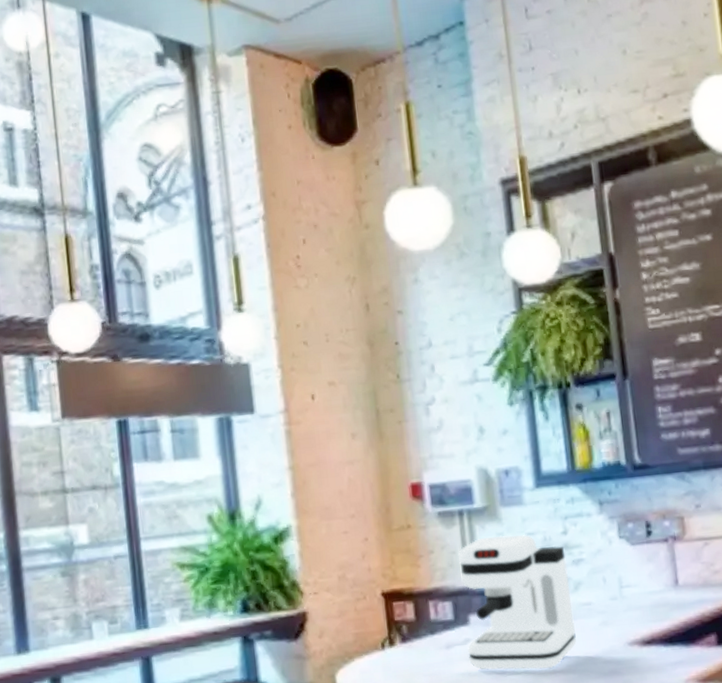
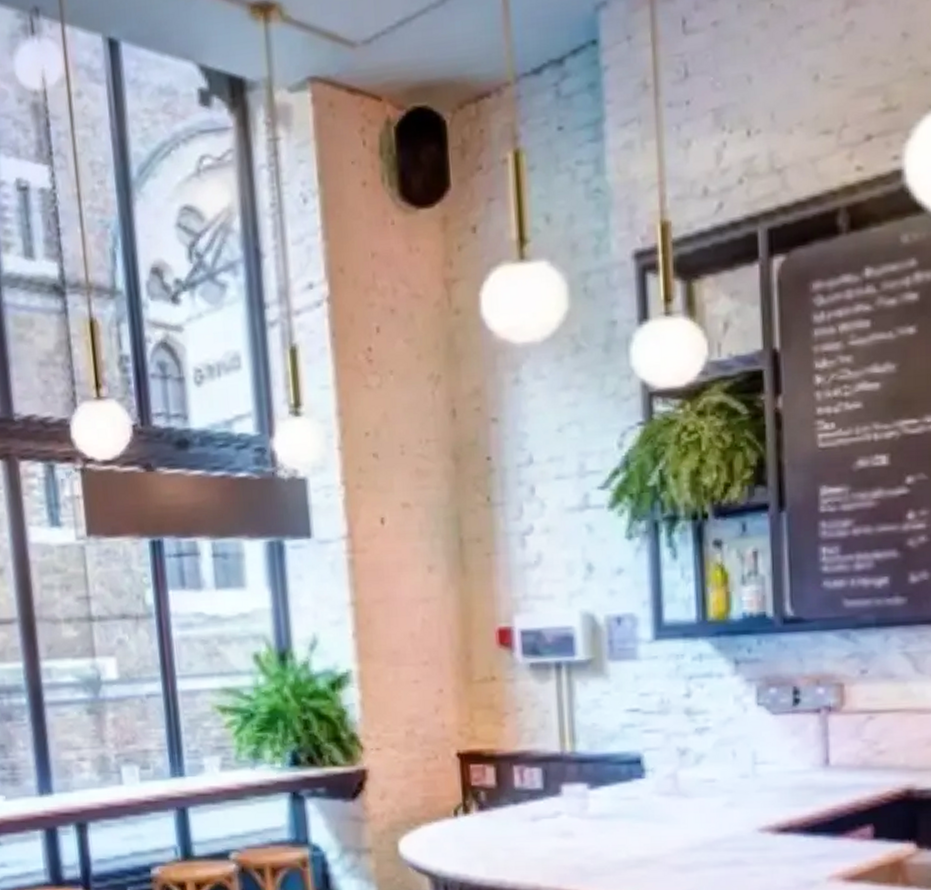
coffee maker: present [458,535,577,671] -> none [552,694,694,852]

